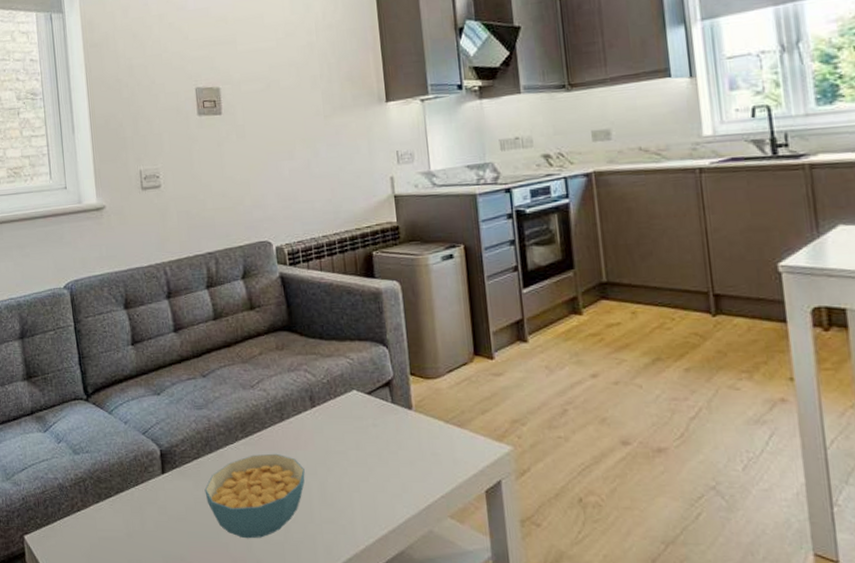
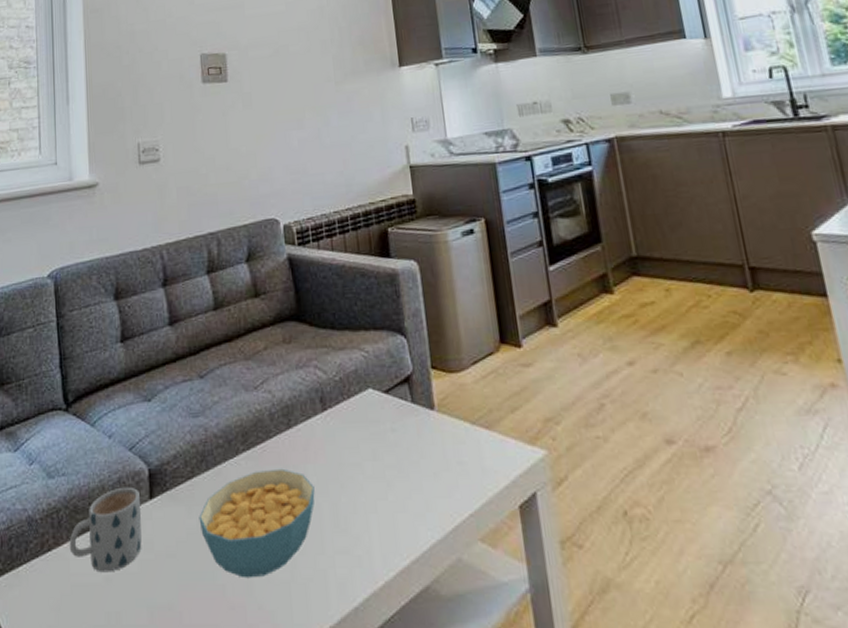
mug: none [95,463,157,530] -> present [69,486,142,573]

